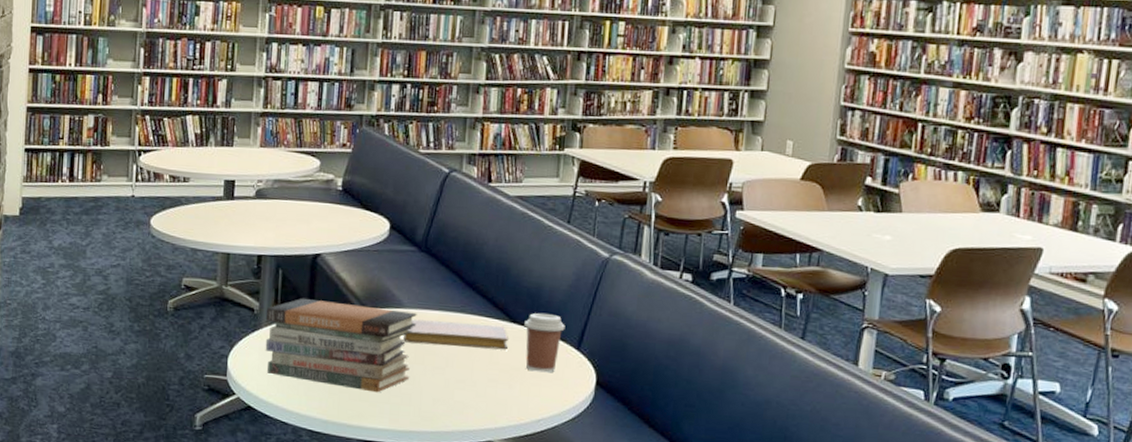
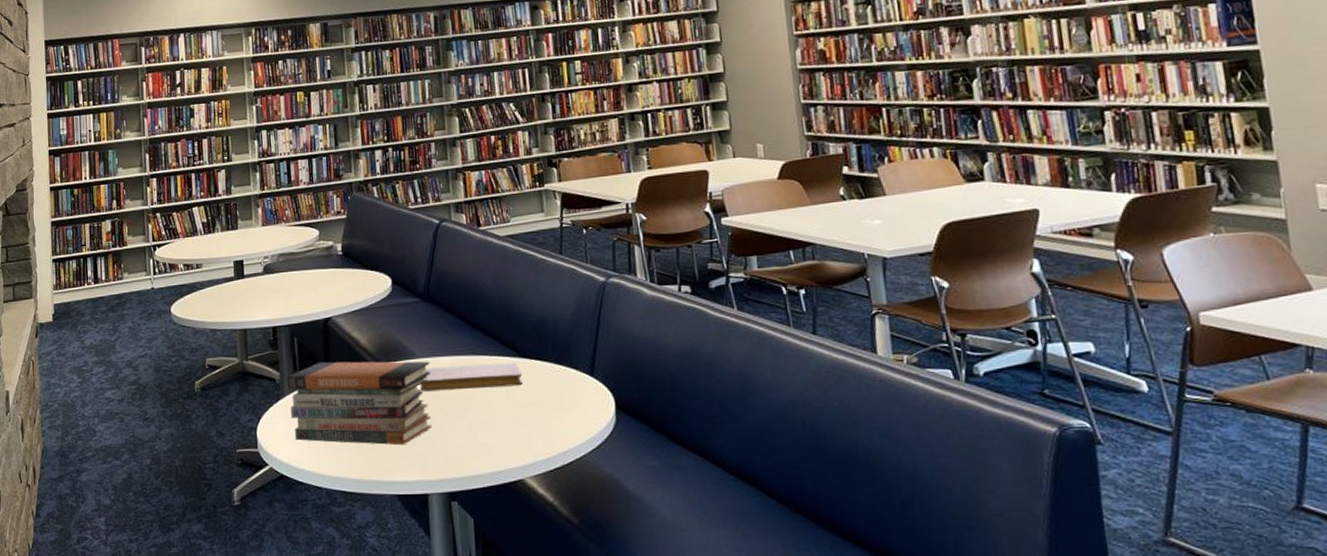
coffee cup: present [524,313,565,373] -> none [534,344,576,404]

